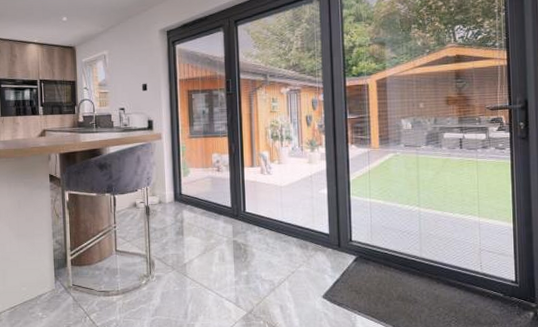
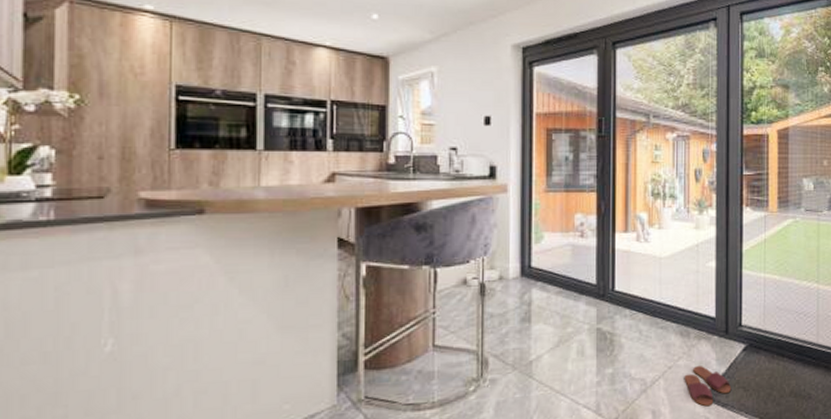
slippers: none [305,271,346,305] -> present [684,365,732,407]

